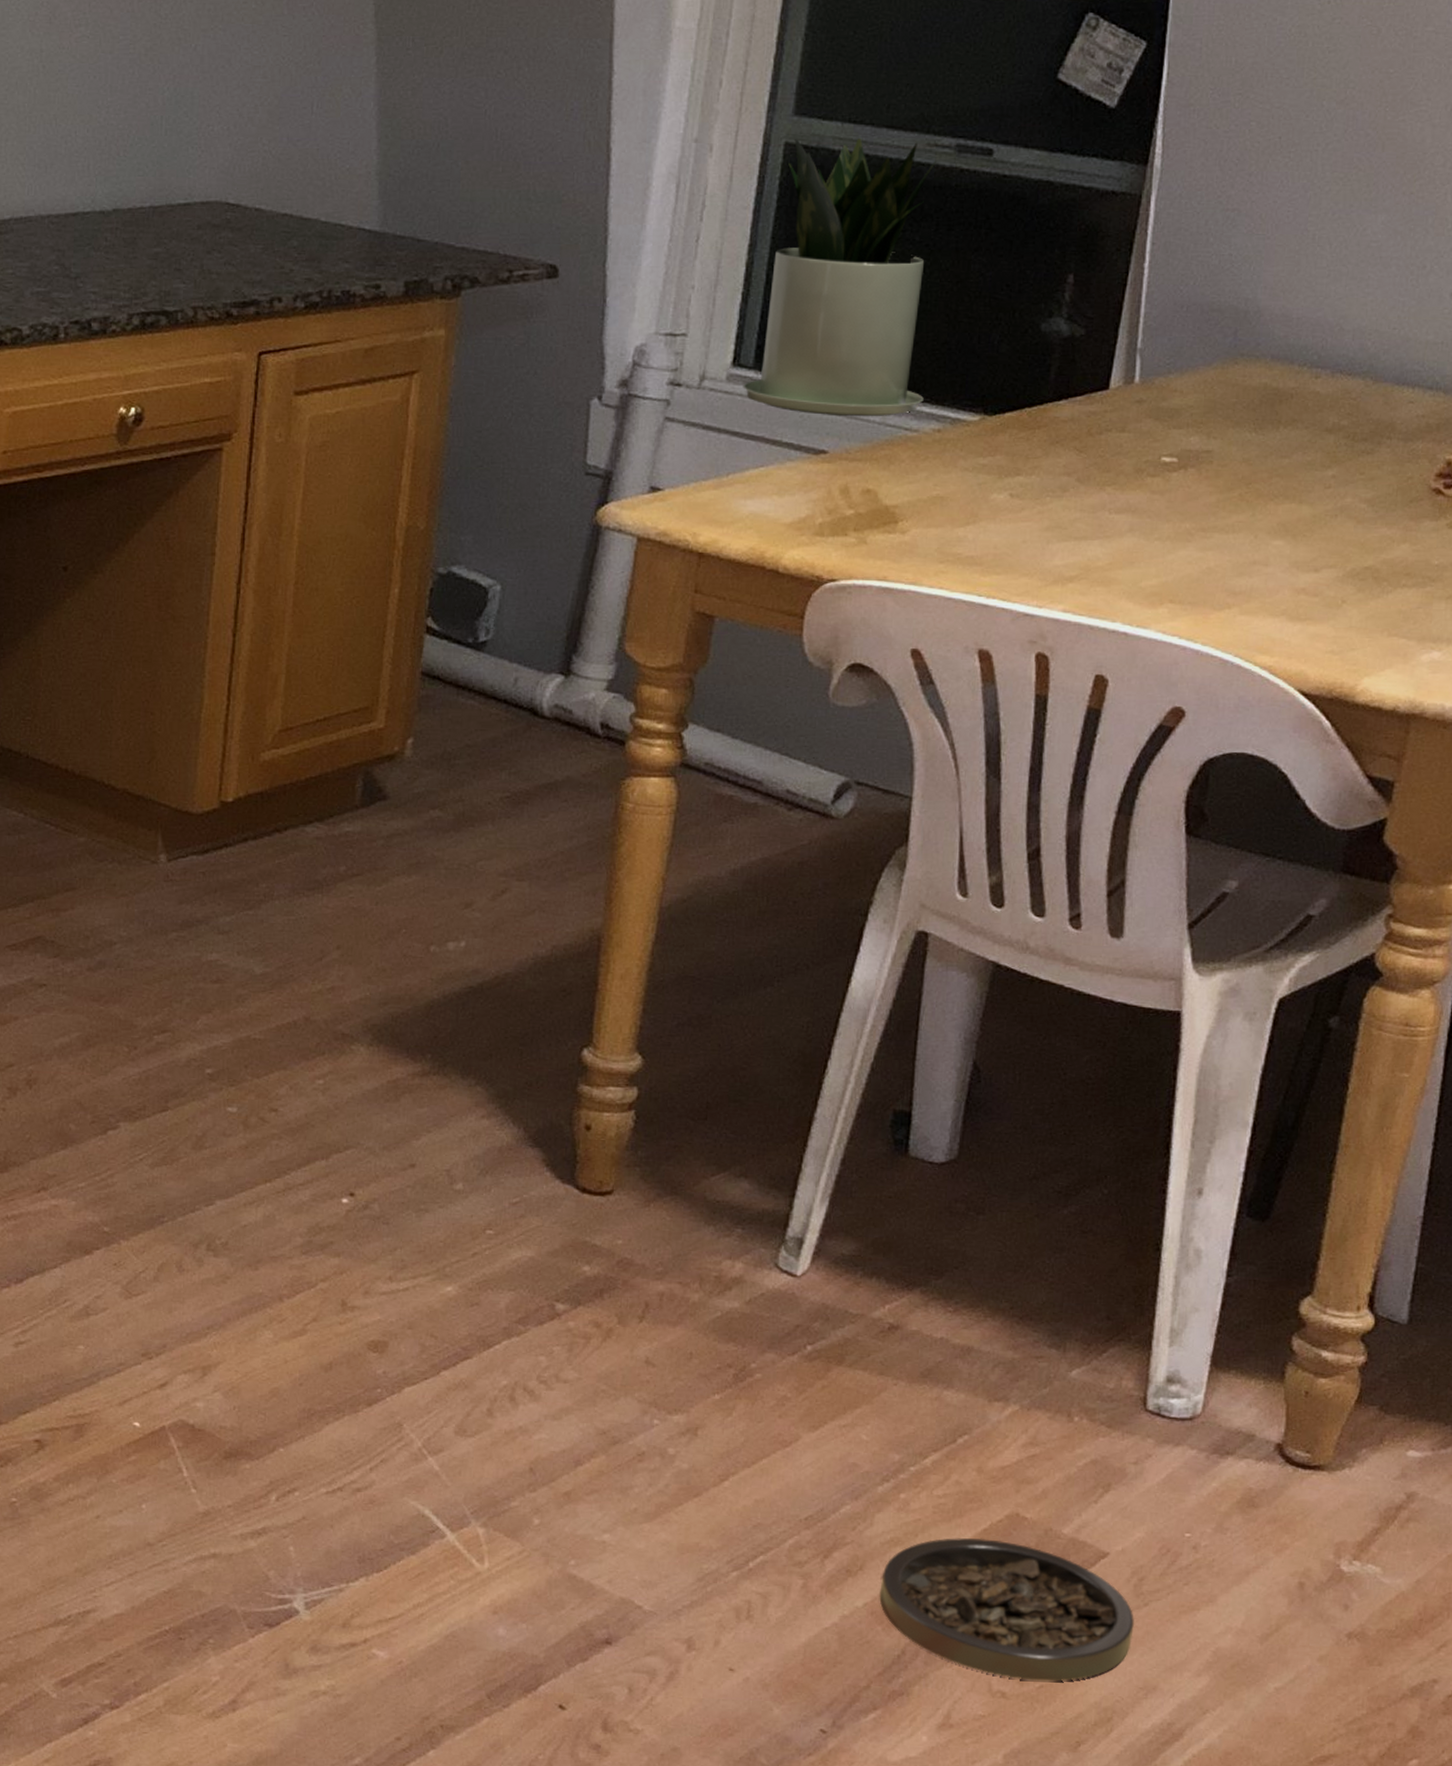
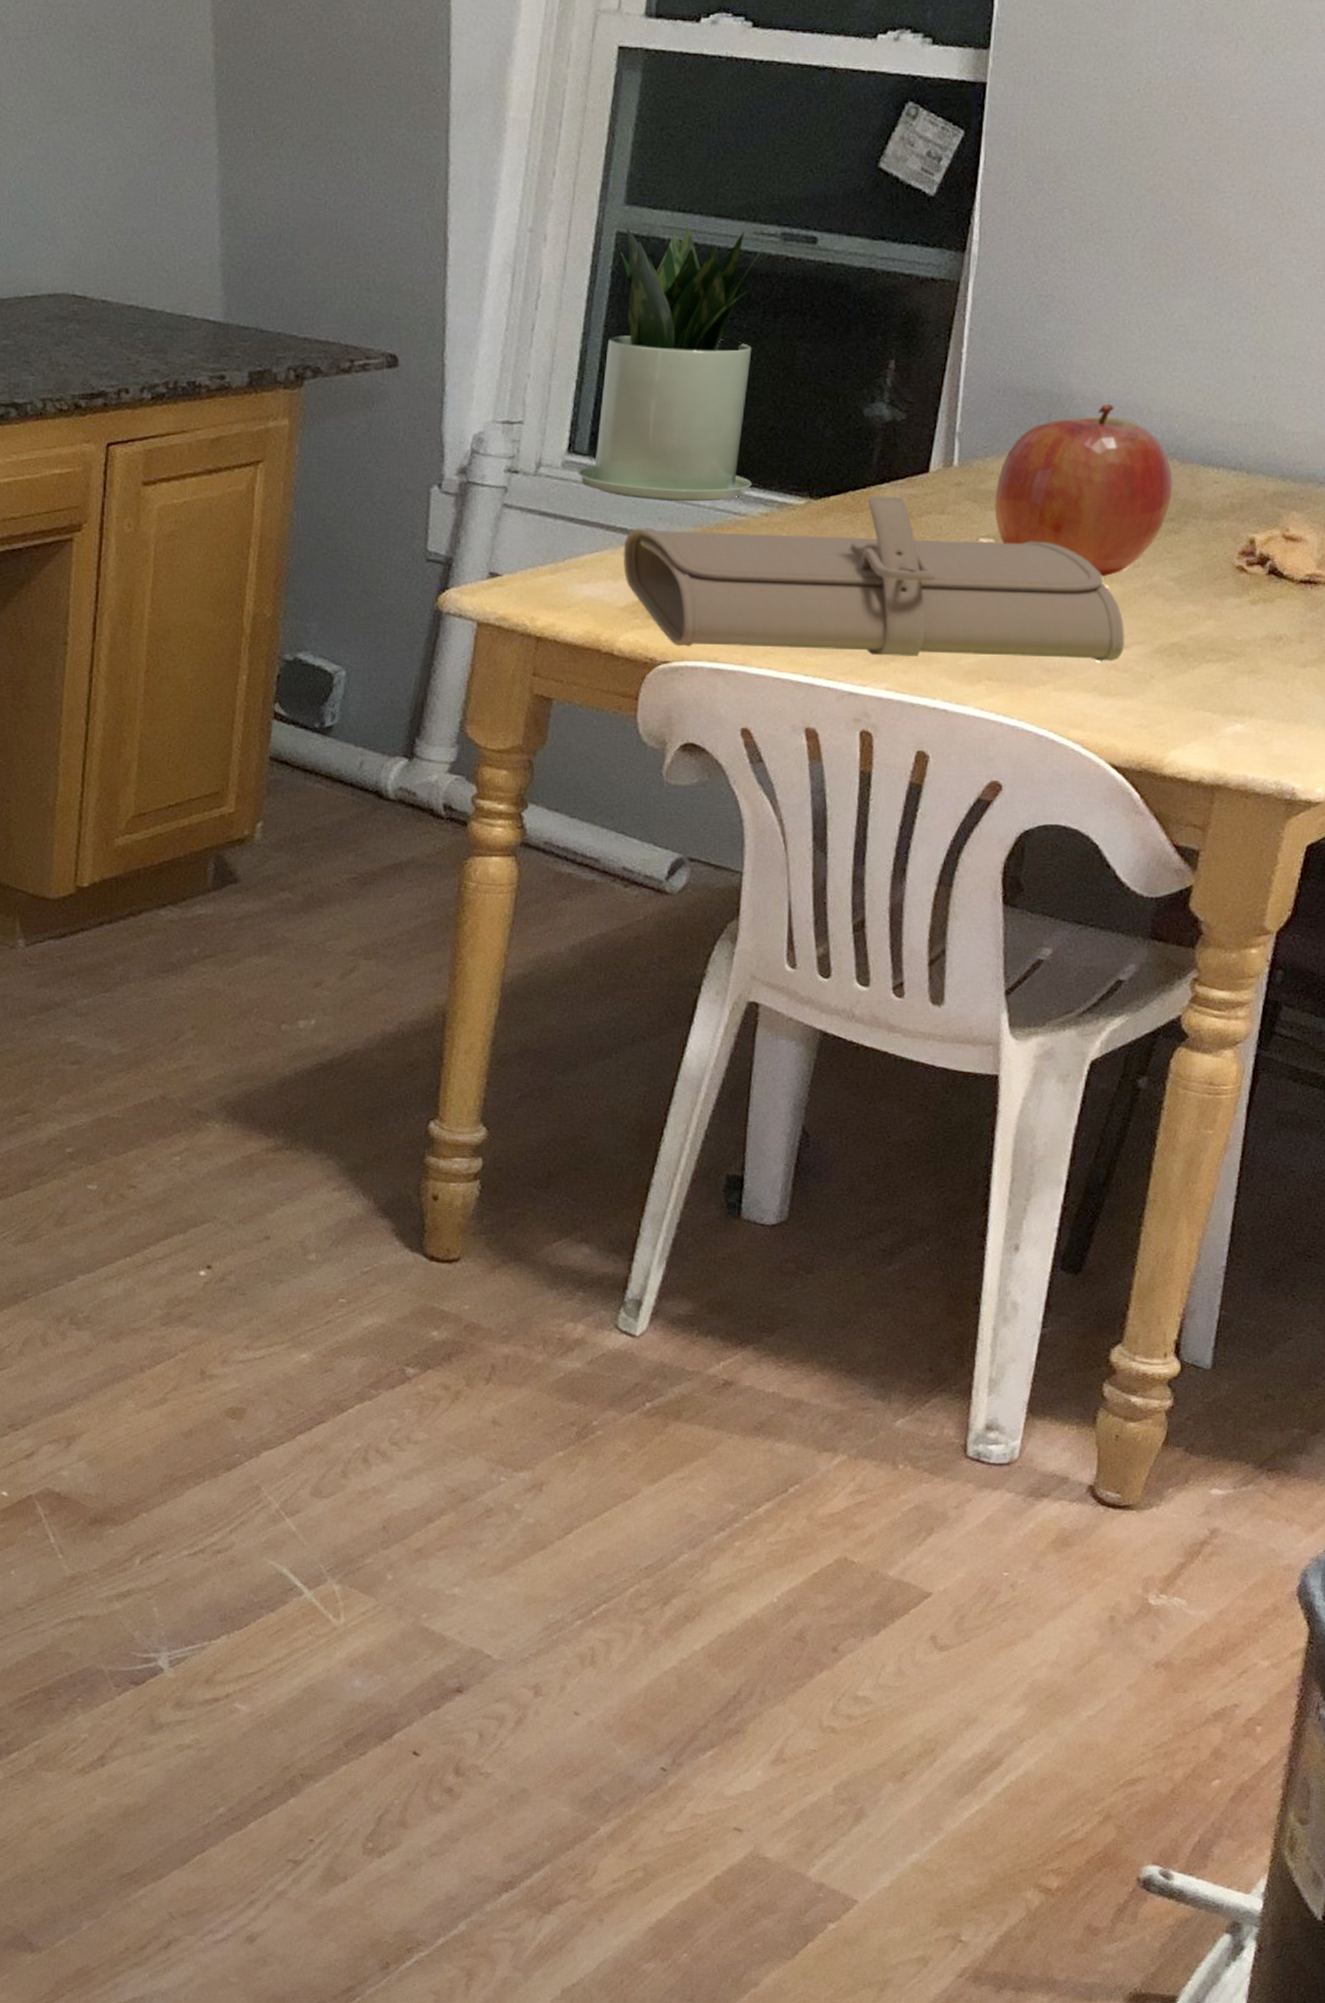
tool roll: none [789,413,1315,586] -> present [623,496,1125,662]
pet bowl: present [879,1538,1134,1681] -> none [716,1582,956,1716]
fruit: none [1177,320,1365,498] -> present [994,403,1173,577]

